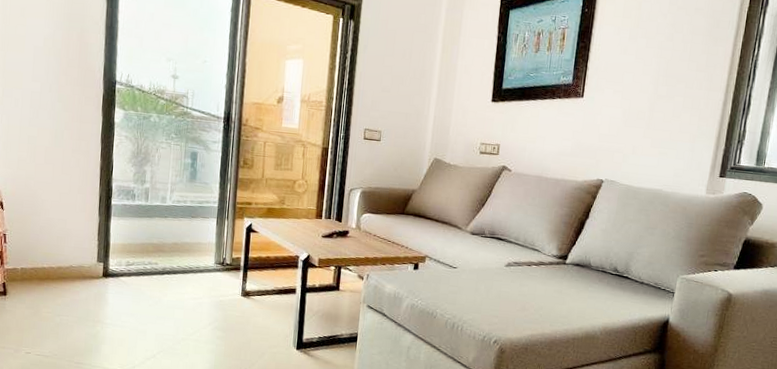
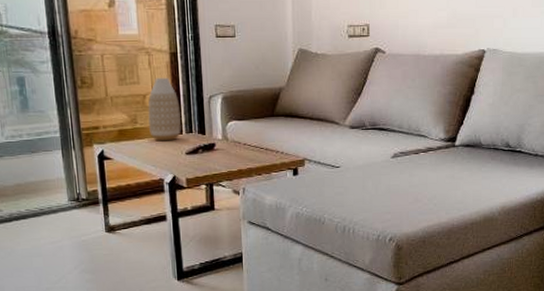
vase: none [293,167,324,224] -> present [147,77,182,142]

